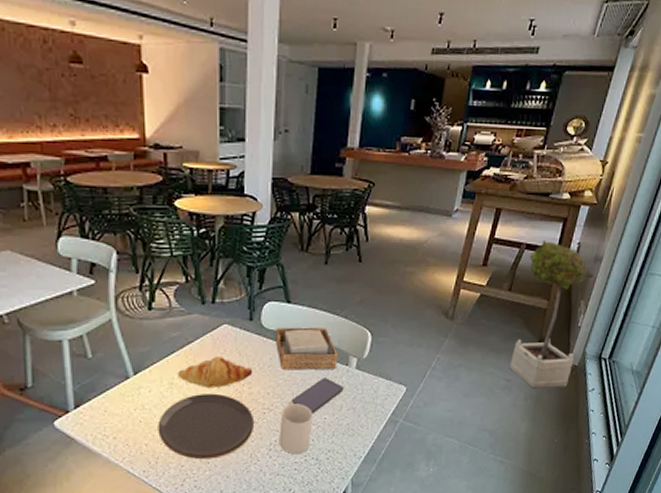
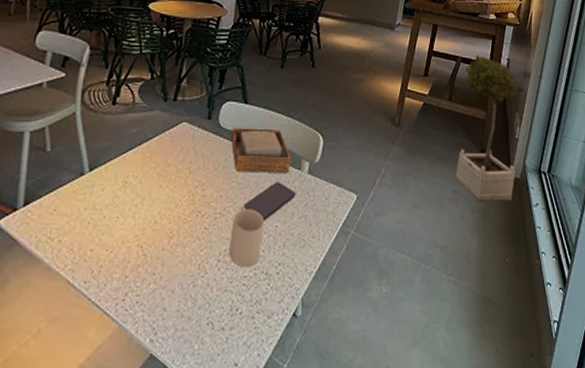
plate: present [158,393,255,460] -> none [105,194,206,270]
croissant: present [177,355,253,388] -> none [132,154,208,188]

